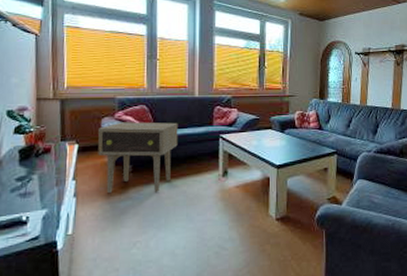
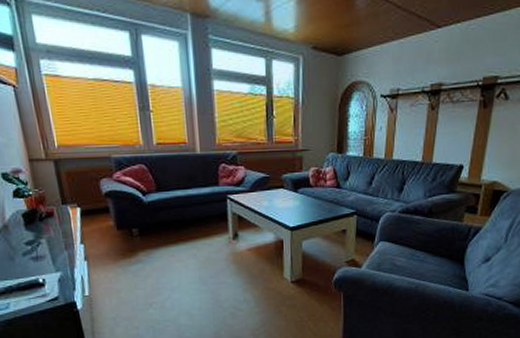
side table: present [98,122,178,193] -> none [98,182,183,256]

